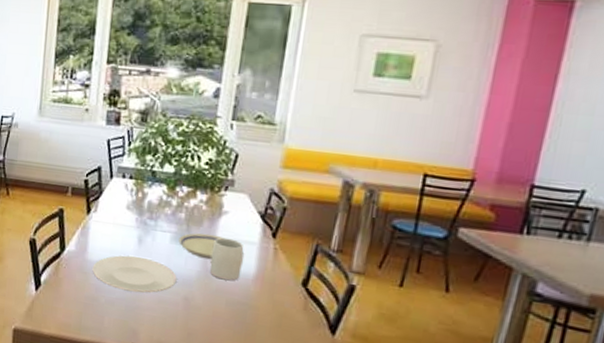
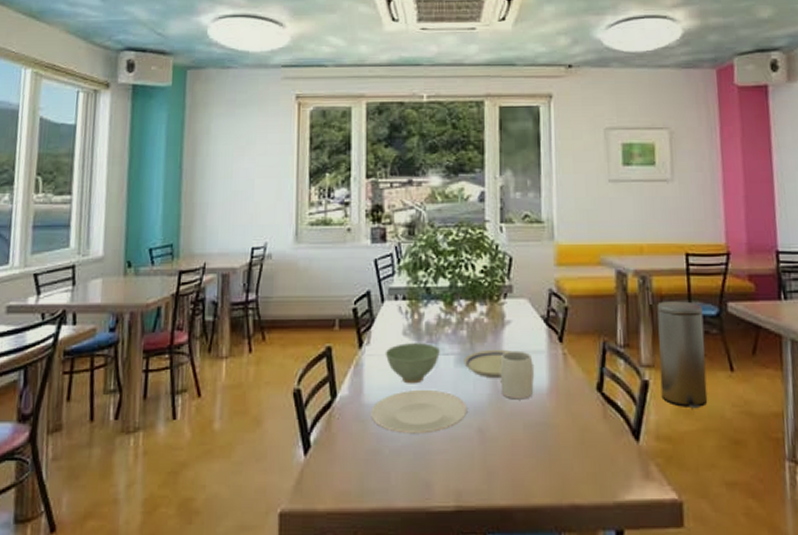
bowl: none [109,216,158,252] -> present [385,343,440,384]
pedal bin: none [366,216,430,319] -> present [657,301,708,409]

